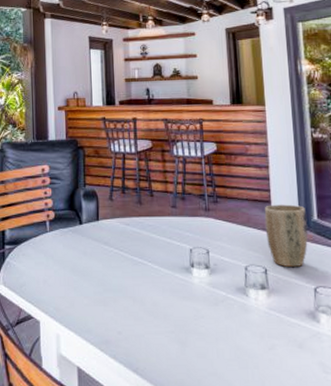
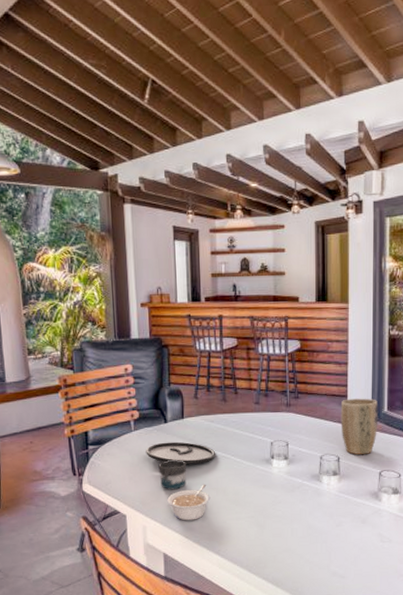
plate: none [60,244,132,269] -> present [146,441,216,464]
mug: none [73,264,102,296] -> present [158,460,187,490]
legume: none [82,291,127,332] -> present [167,484,211,521]

